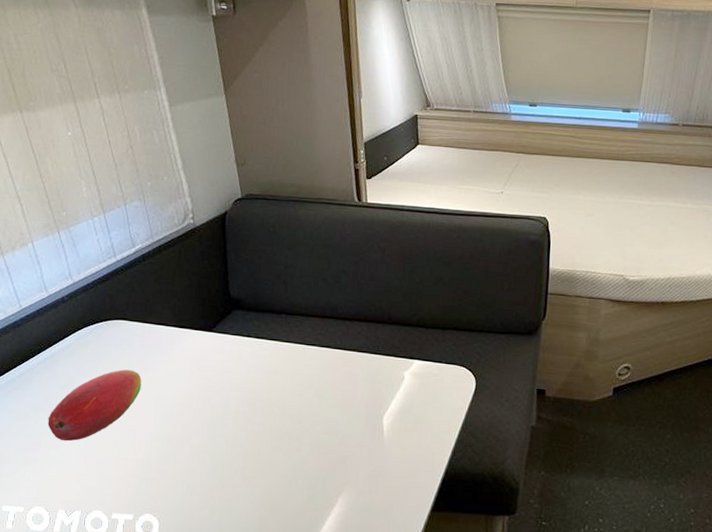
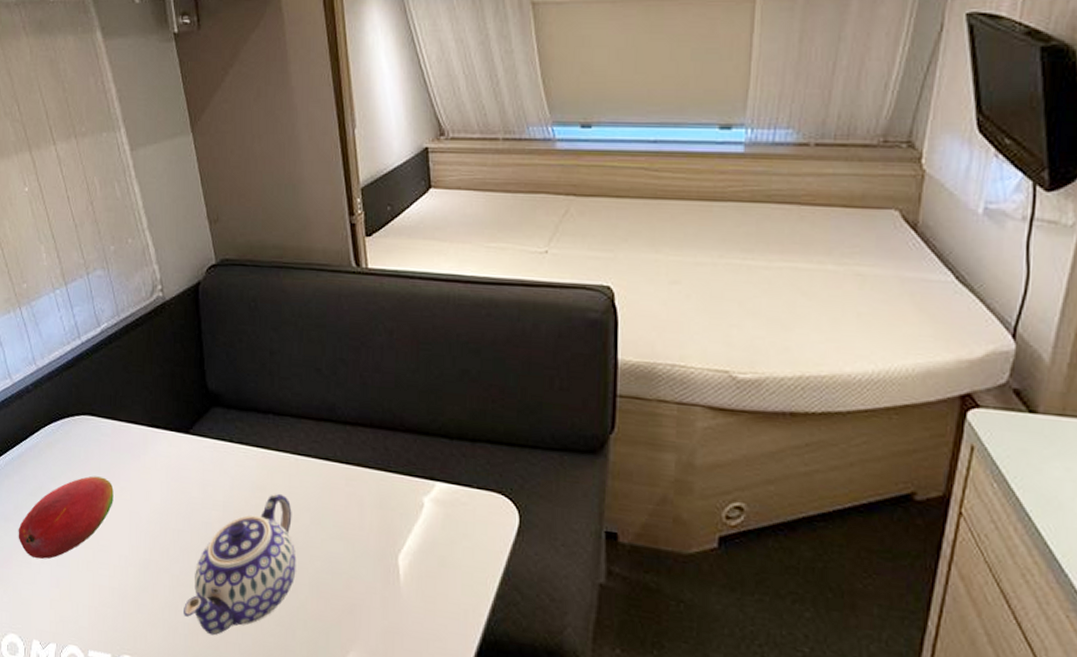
teapot: none [201,375,301,491] -> present [184,493,296,636]

